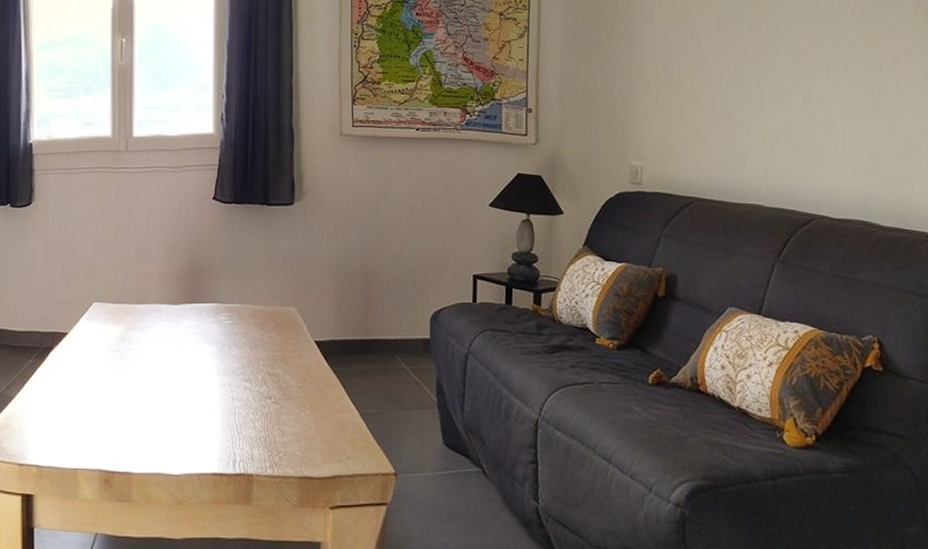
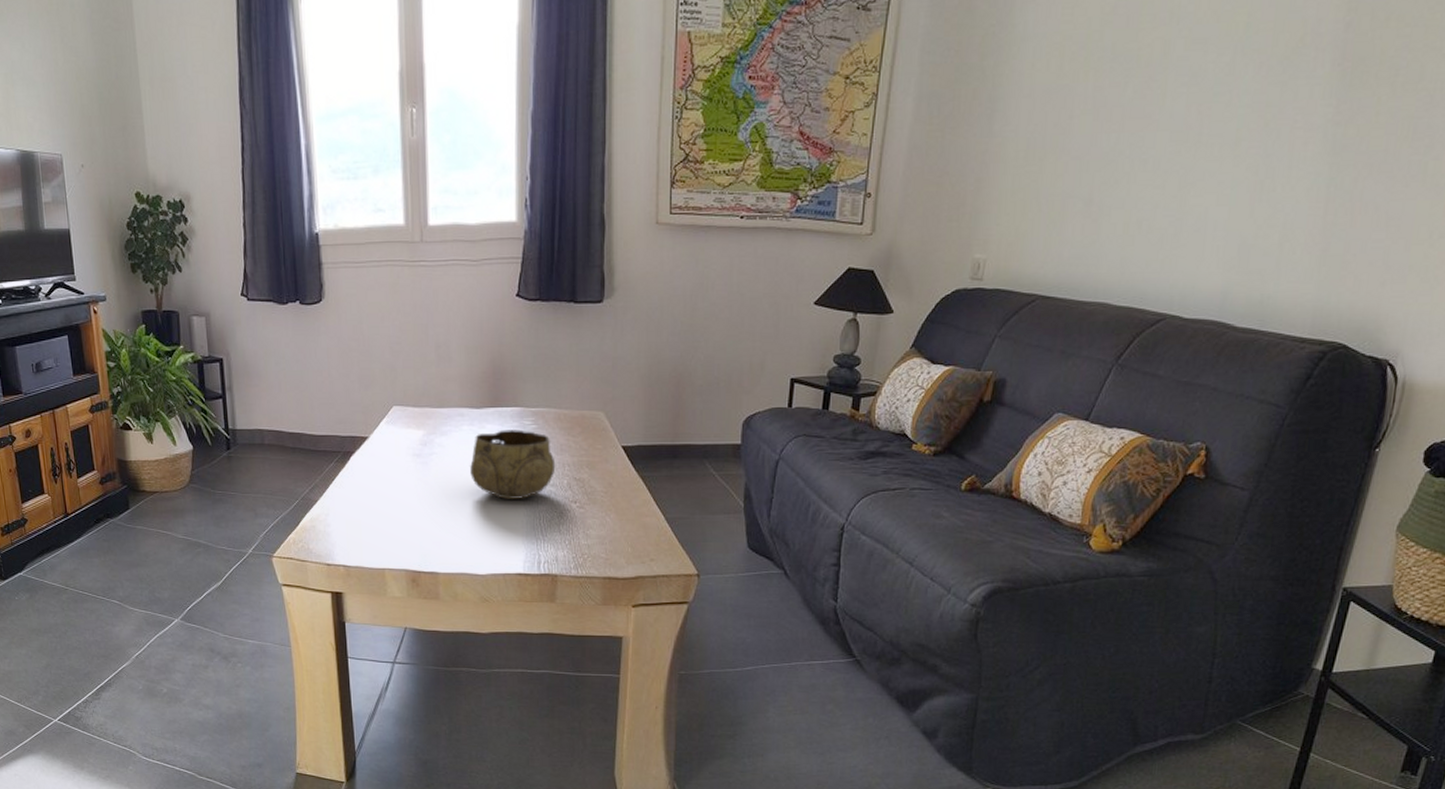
decorative bowl: none [167,325,251,395] -> present [470,429,556,499]

